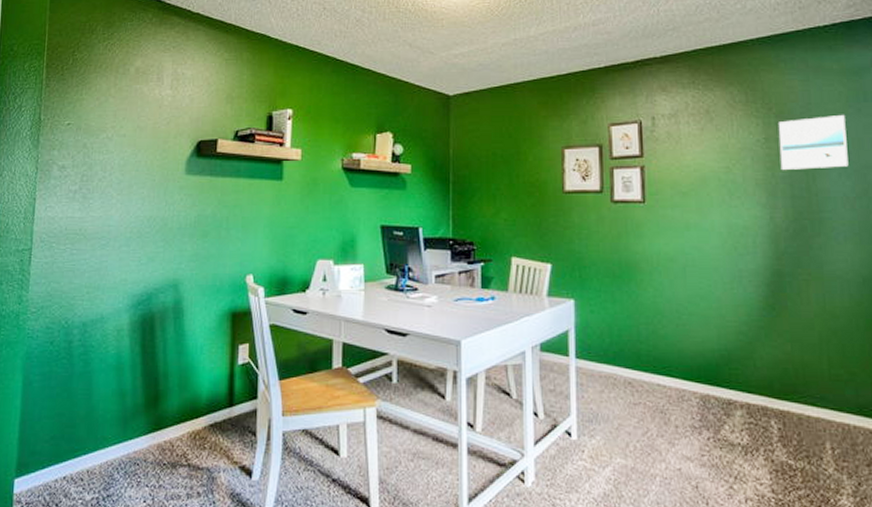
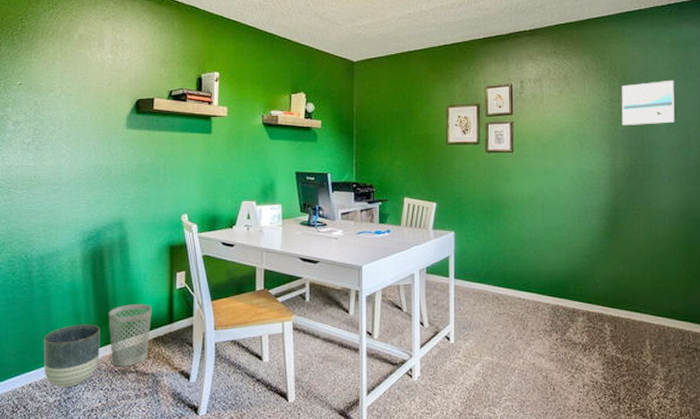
planter: none [81,405,148,482] -> present [43,324,100,387]
wastebasket: none [157,382,209,459] -> present [108,304,152,367]

